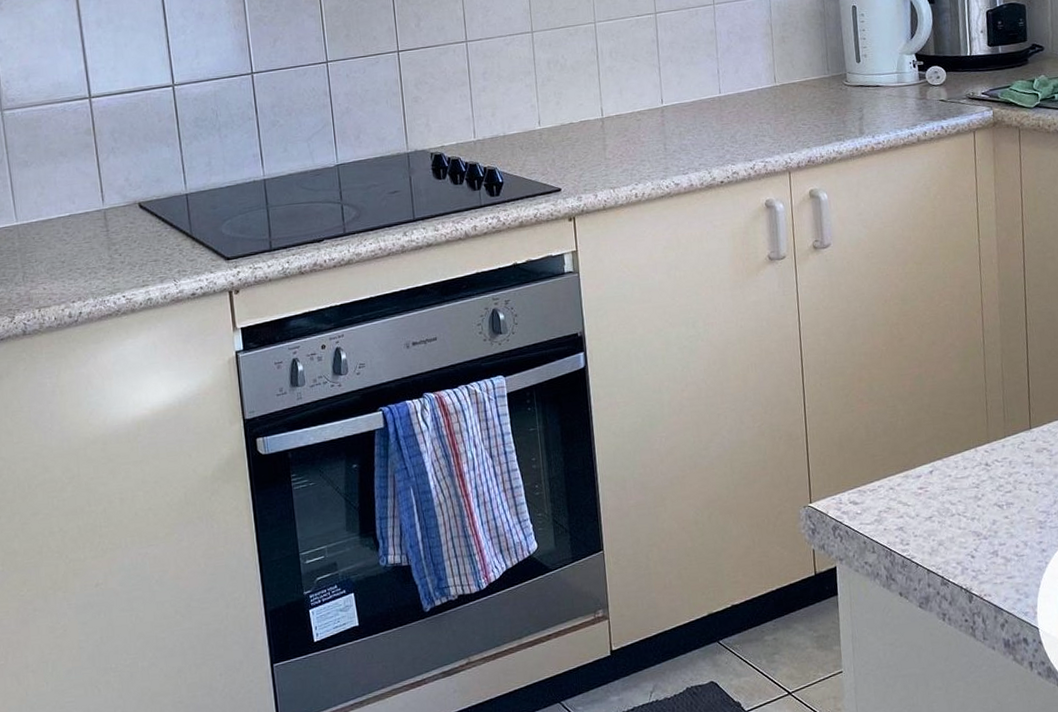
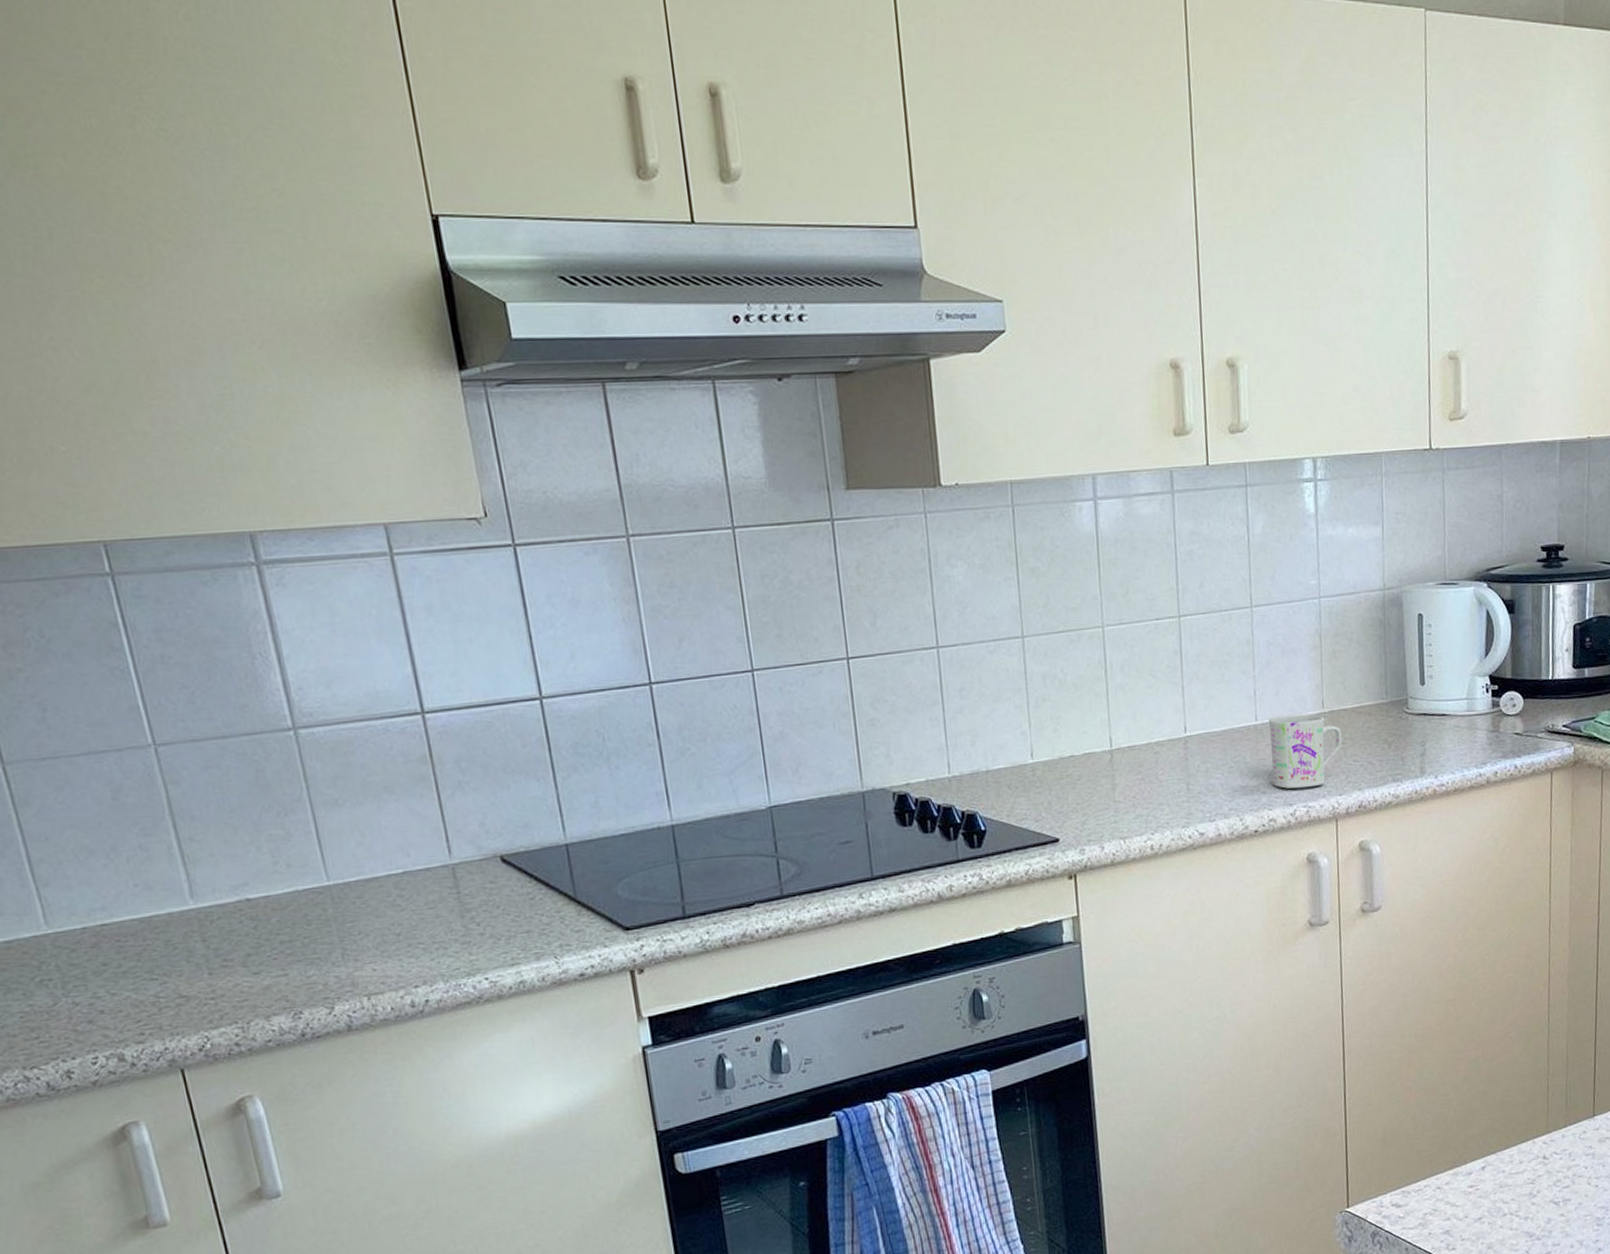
mug: none [730,87,792,148] -> present [1268,713,1342,789]

